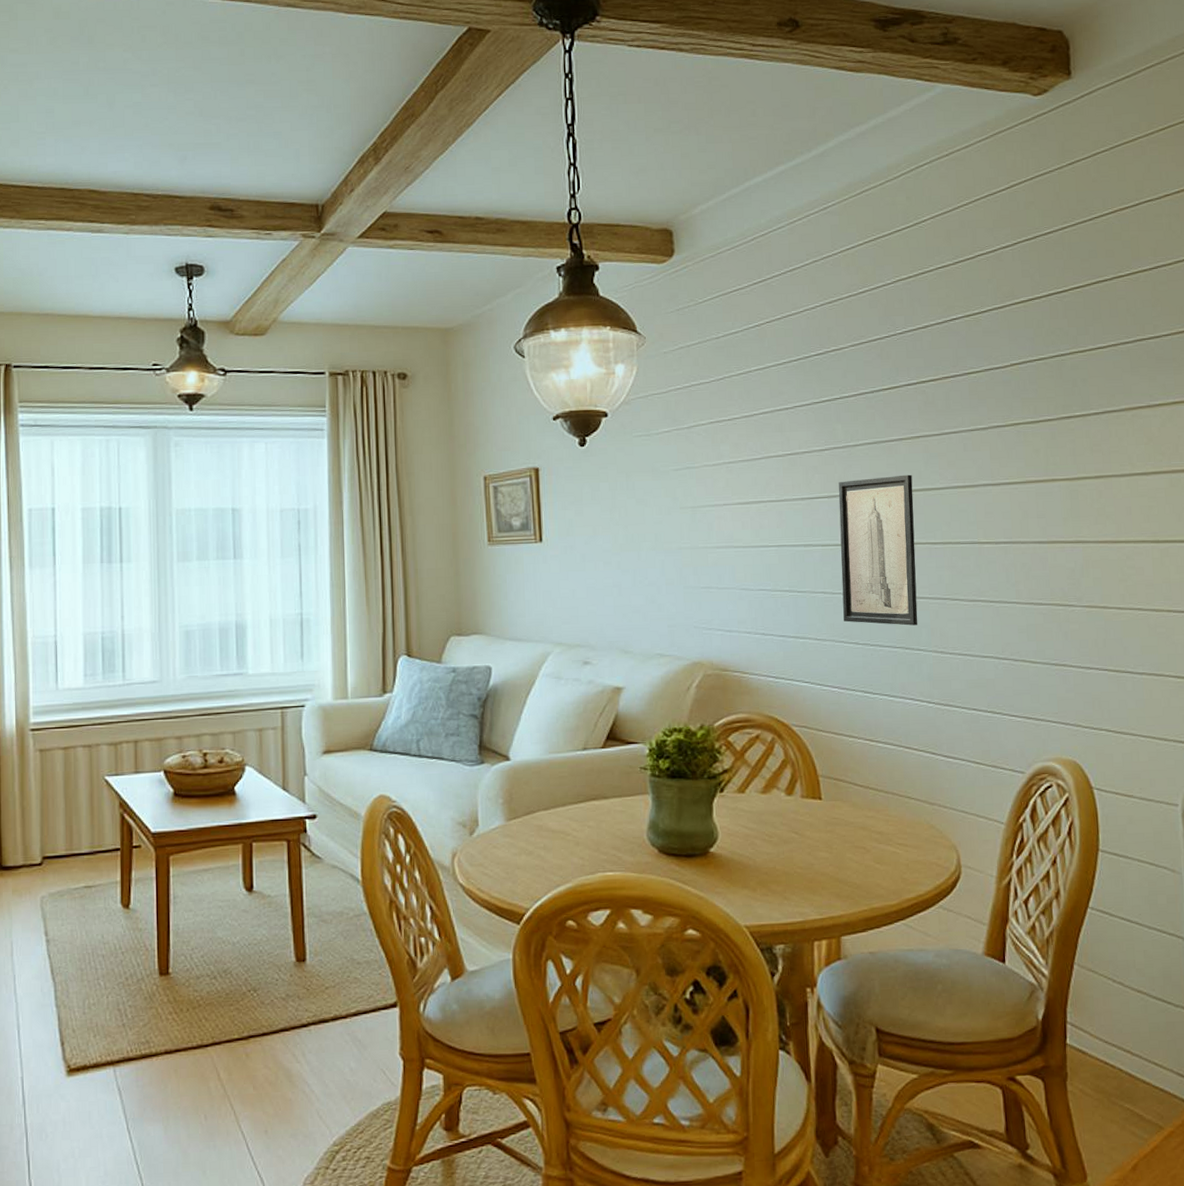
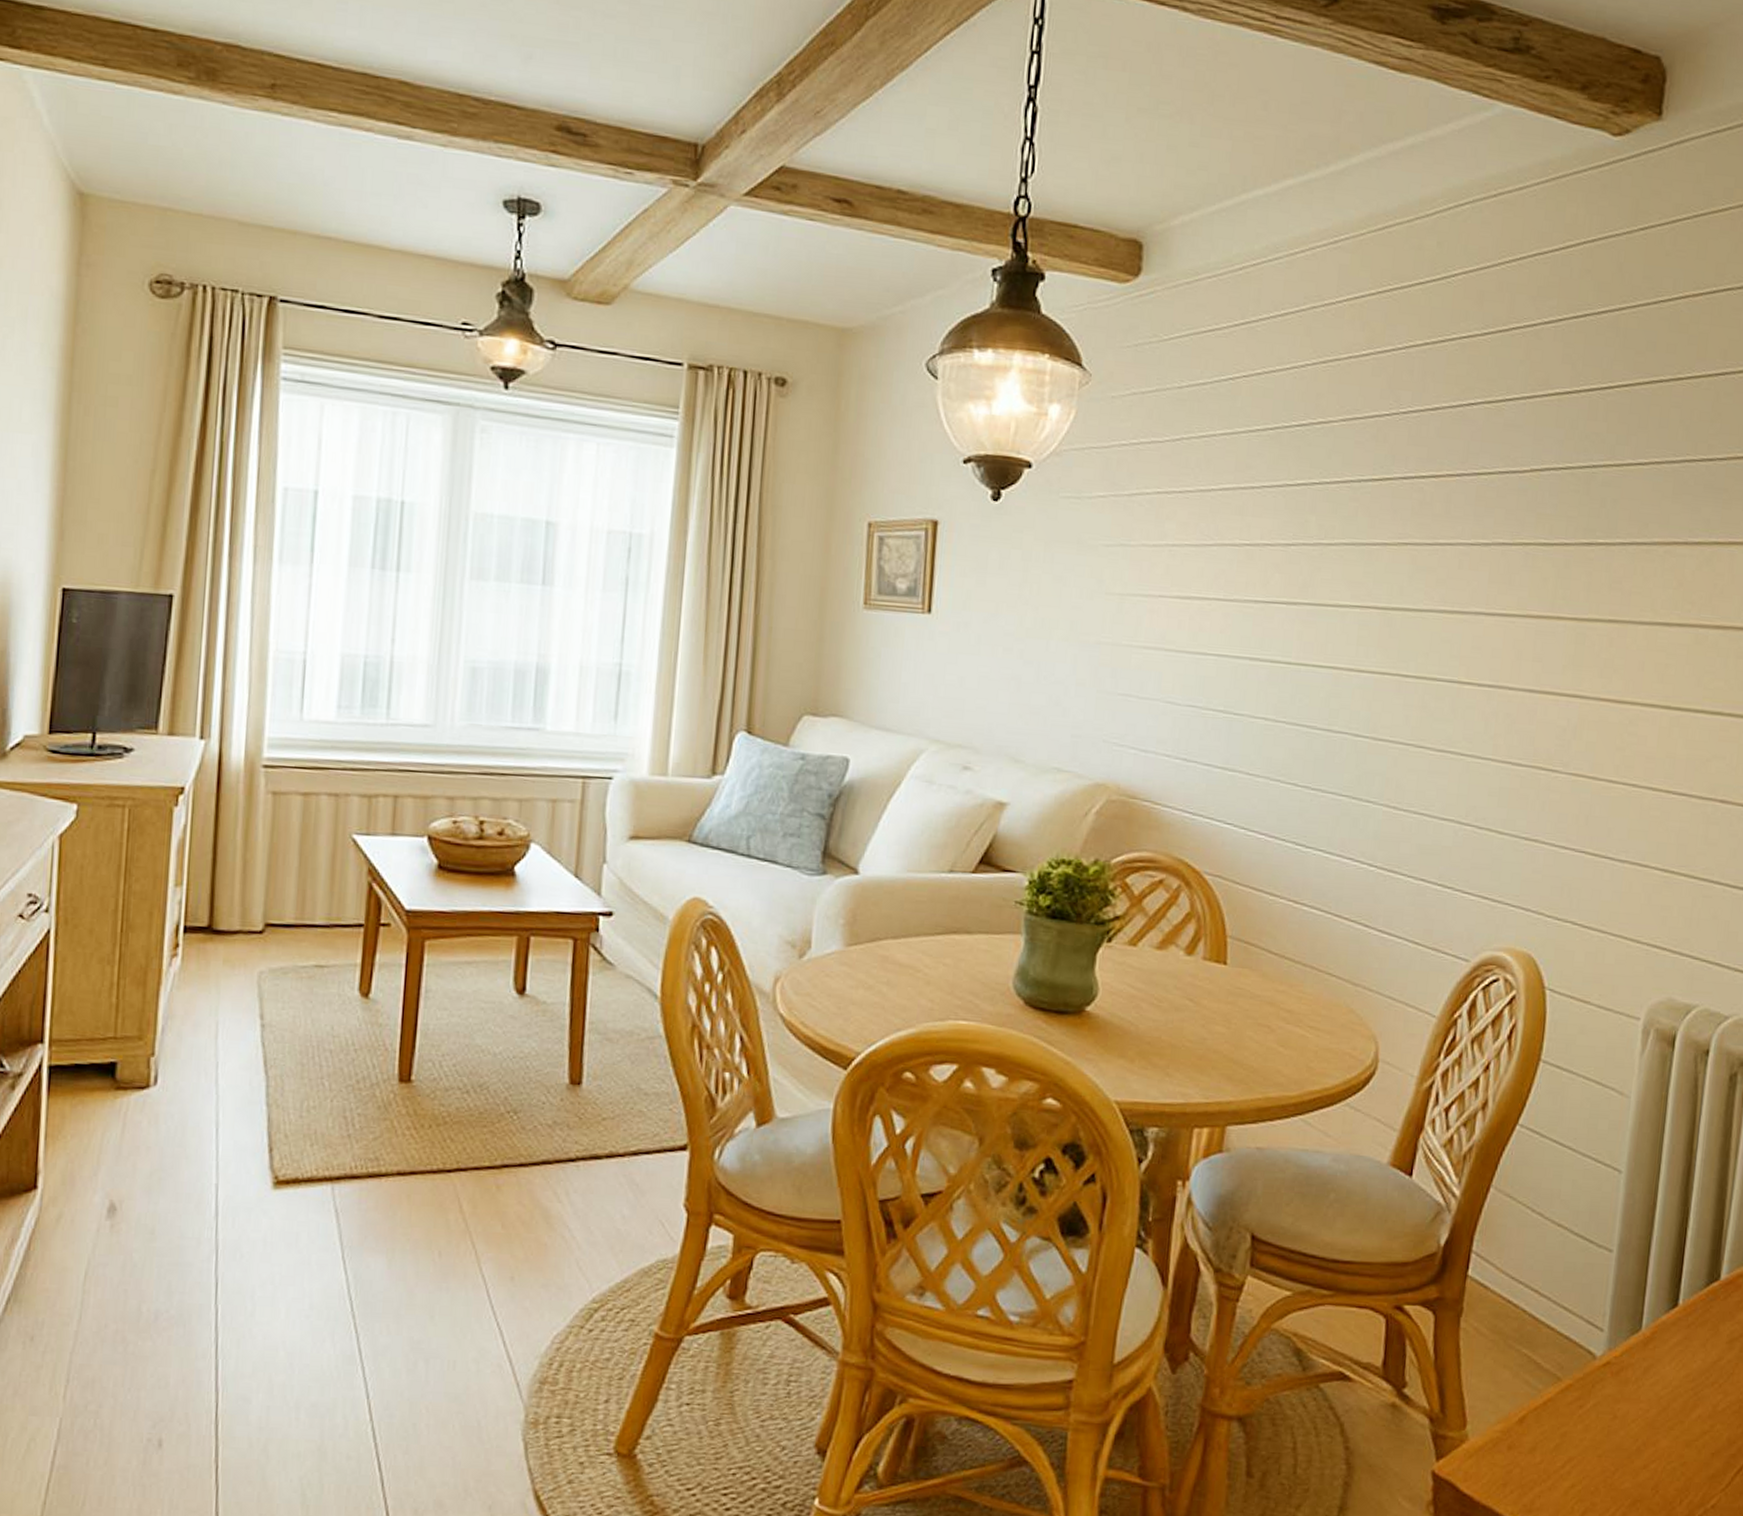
wall art: present [838,474,918,626] -> none [1284,586,1392,772]

